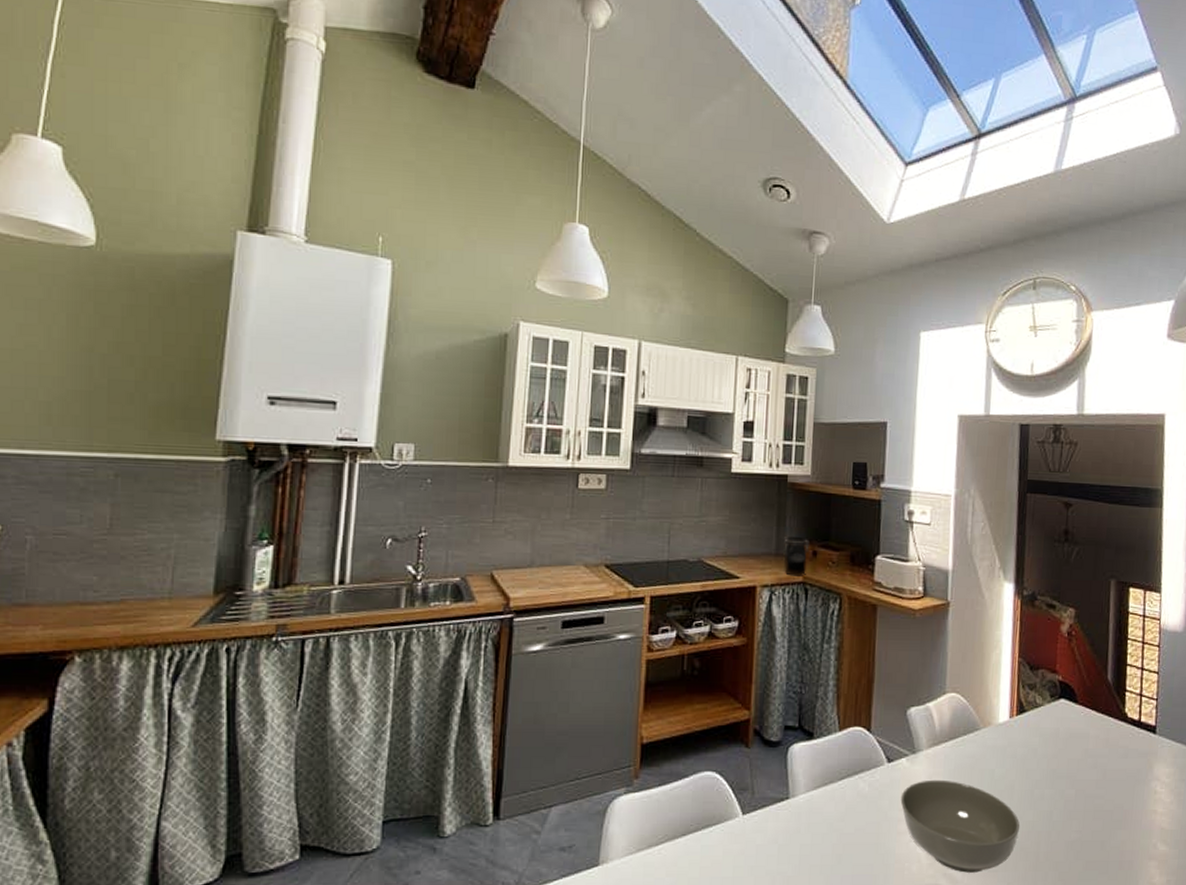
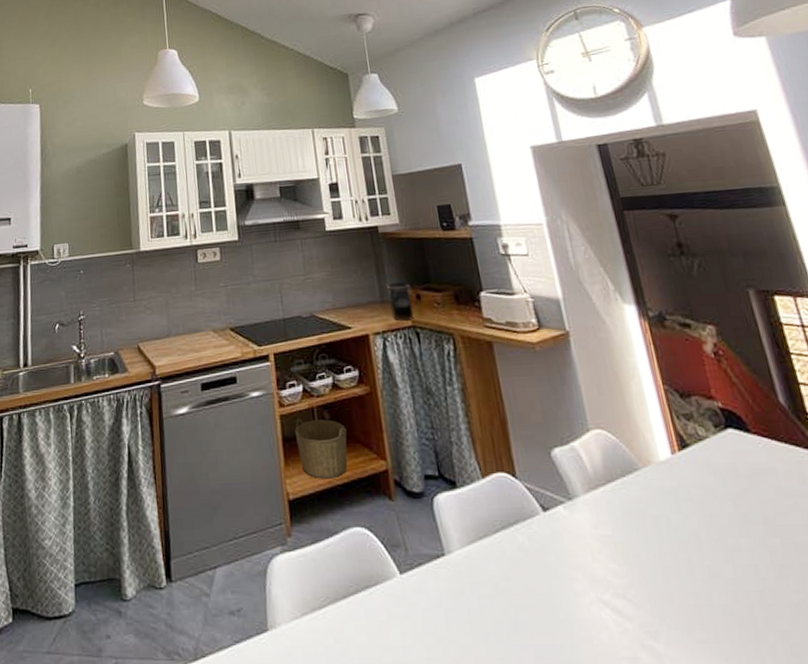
basket: none [659,664,715,725] -> present [294,418,348,479]
bowl: present [900,779,1020,873] -> none [567,529,723,644]

